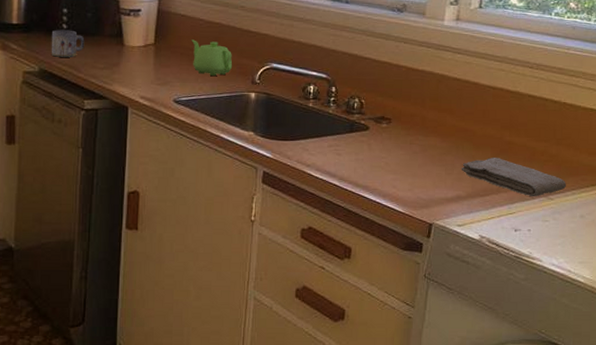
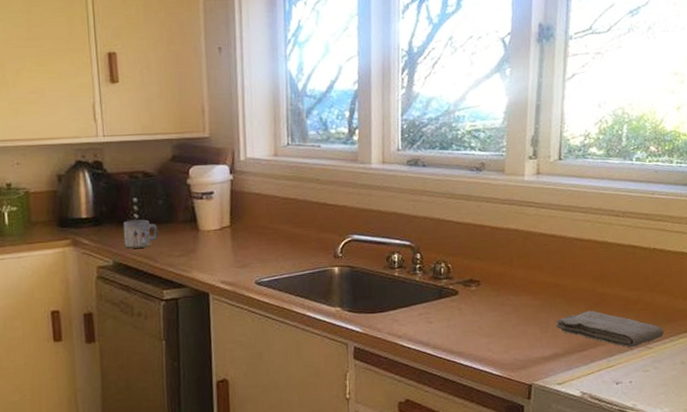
teapot: present [191,39,233,77] -> none [268,218,313,254]

